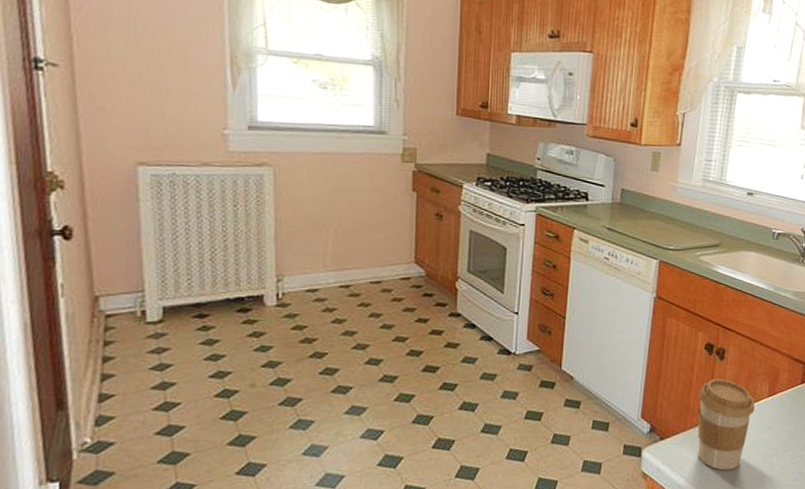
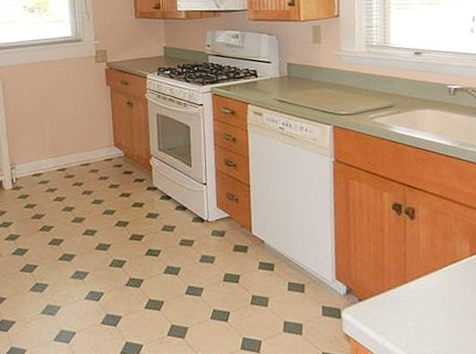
coffee cup: present [698,379,755,471] -> none [392,239,457,334]

